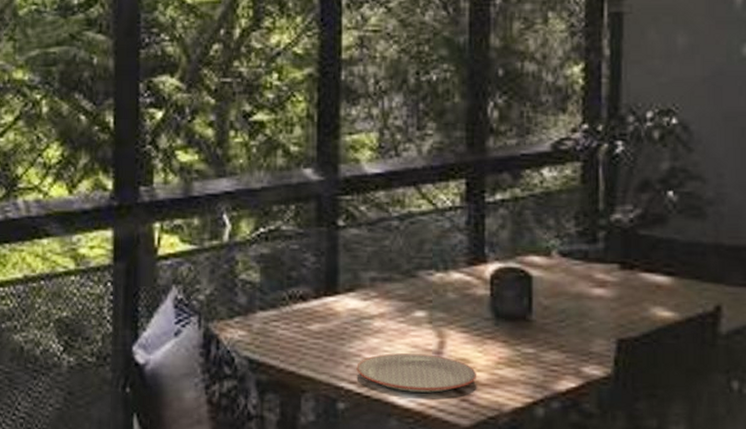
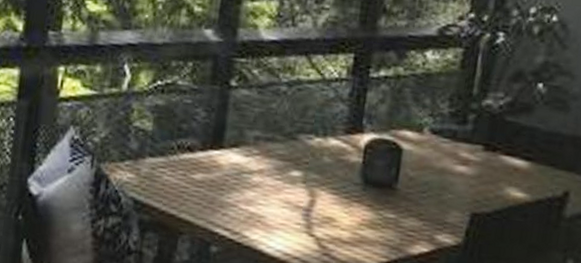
plate: present [356,352,477,393] -> none [231,206,341,246]

